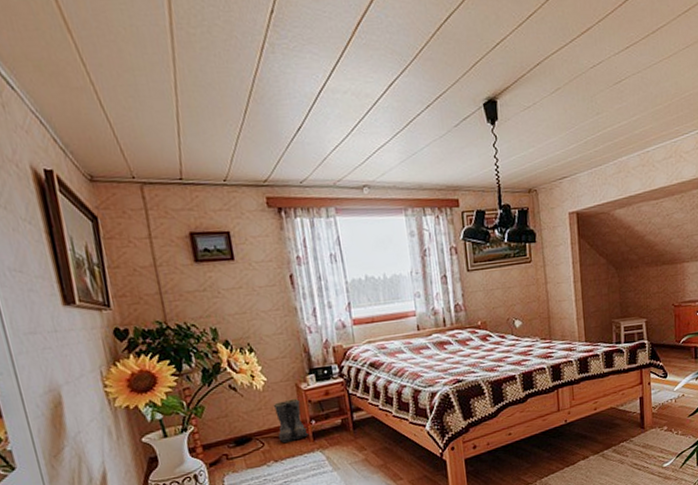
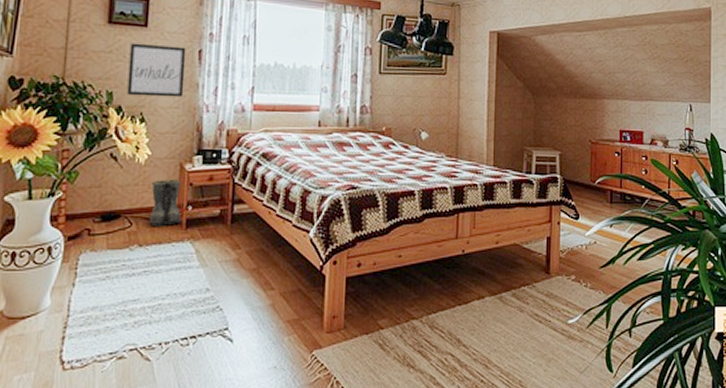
wall art: none [221,274,285,329] -> present [127,43,186,98]

